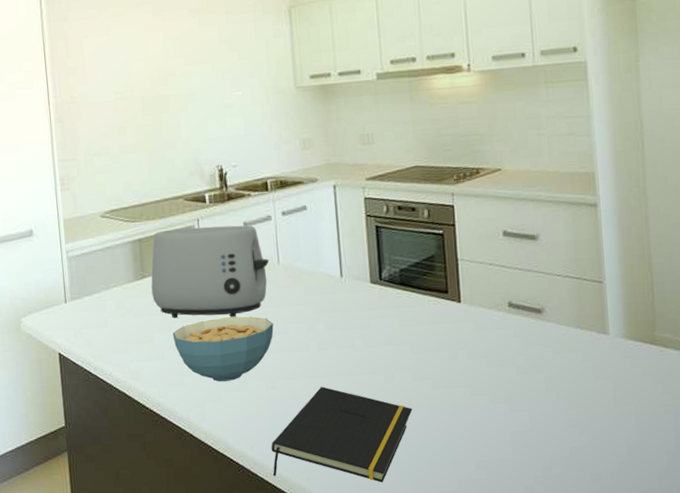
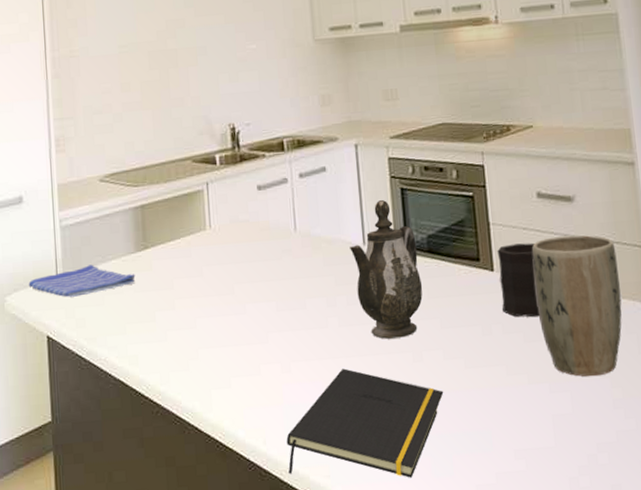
dish towel: none [41,291,135,320] -> present [28,264,135,298]
toaster: present [151,225,269,318] -> none [154,189,285,293]
cereal bowl: present [172,316,274,382] -> none [177,289,290,365]
teapot: none [328,237,395,362] -> present [350,200,423,339]
mug: none [464,277,502,345] -> present [497,242,539,318]
plant pot: none [496,270,580,399] -> present [531,235,622,377]

